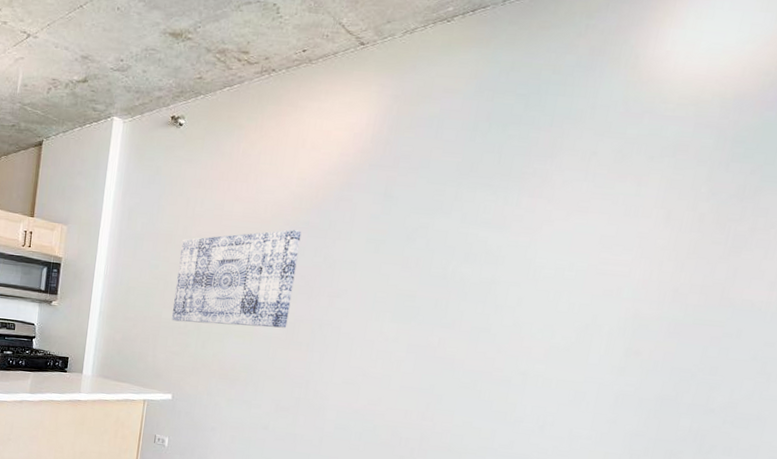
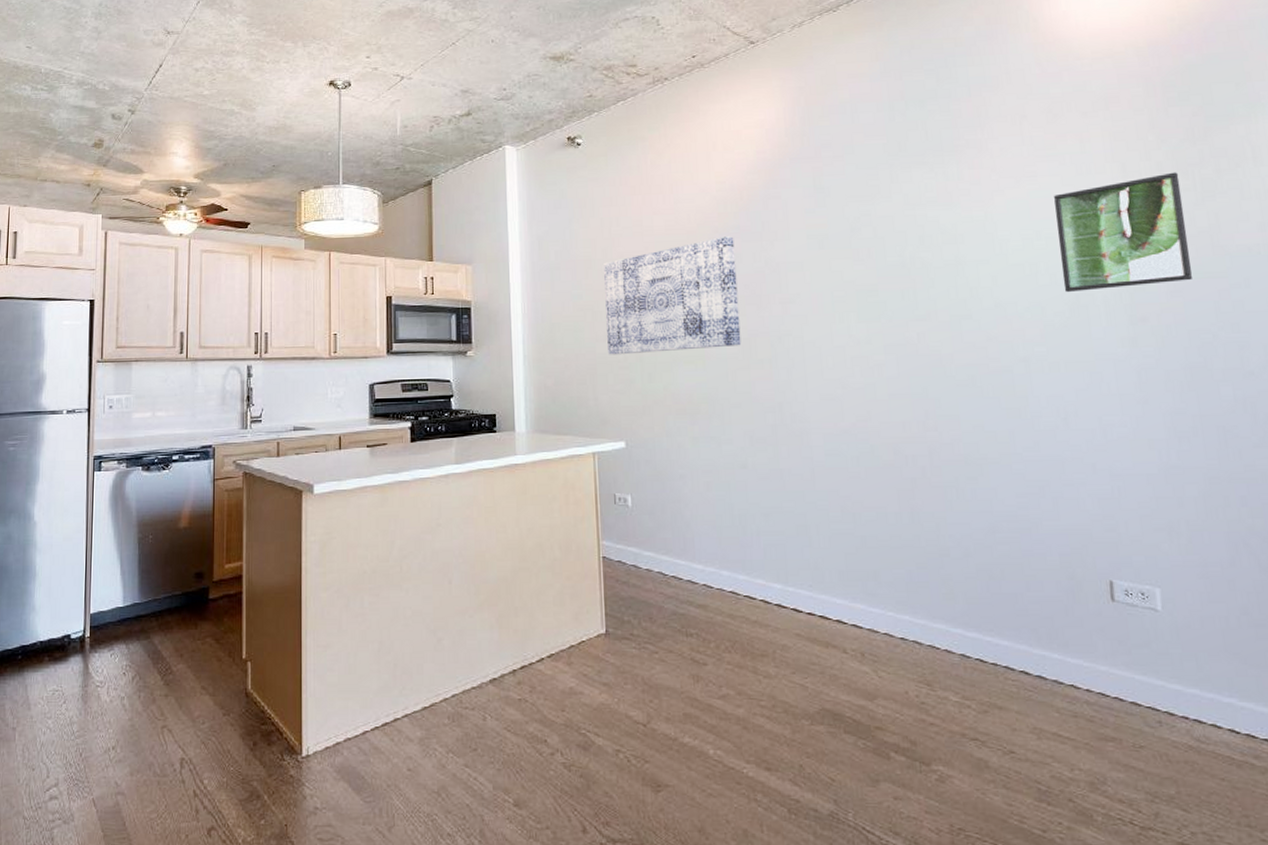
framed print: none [577,225,716,325] -> present [1054,172,1193,292]

